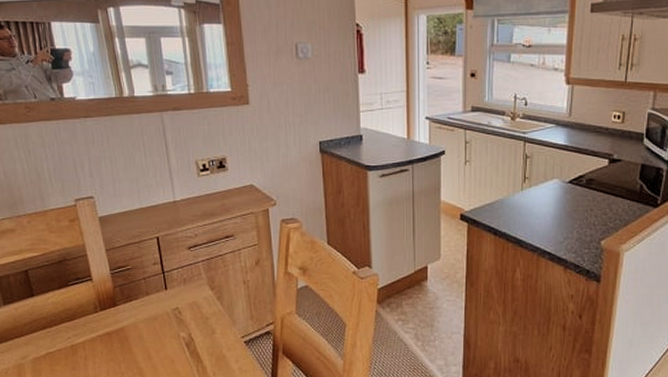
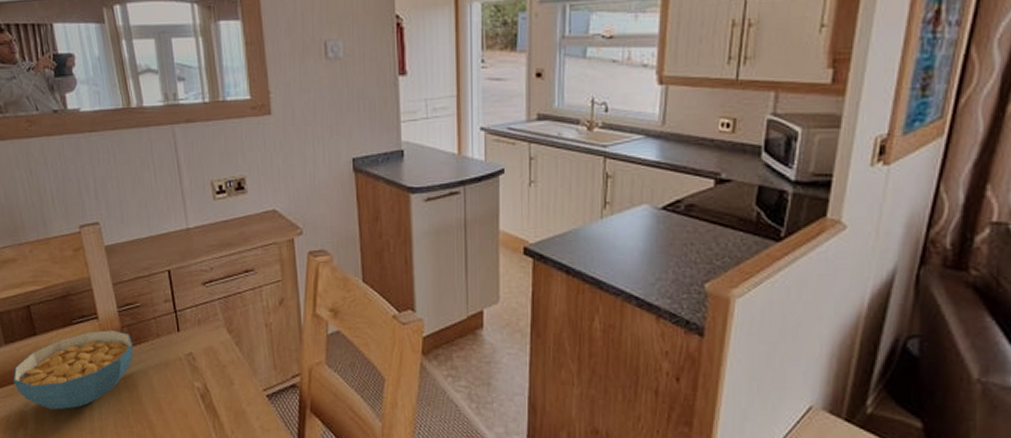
cereal bowl: none [12,290,124,361] -> present [13,330,133,410]

